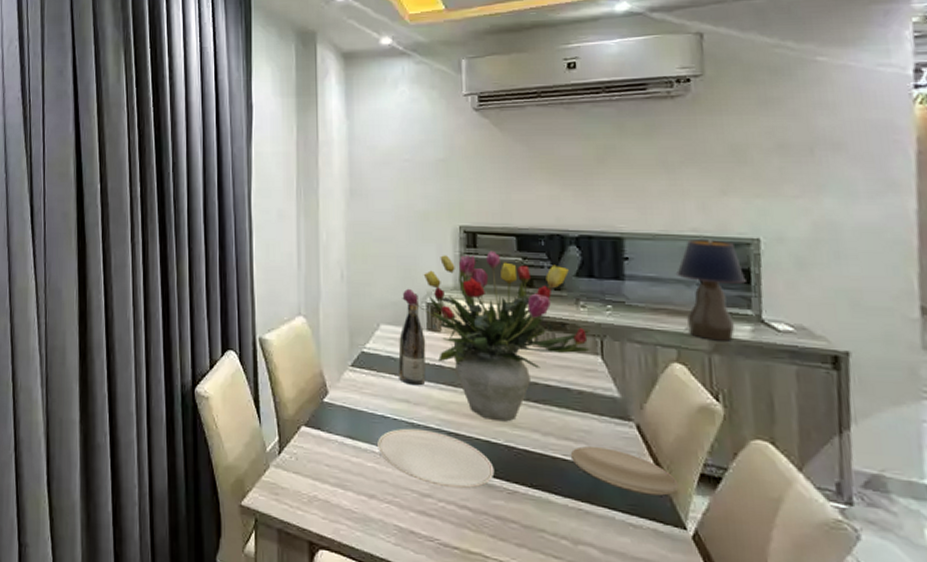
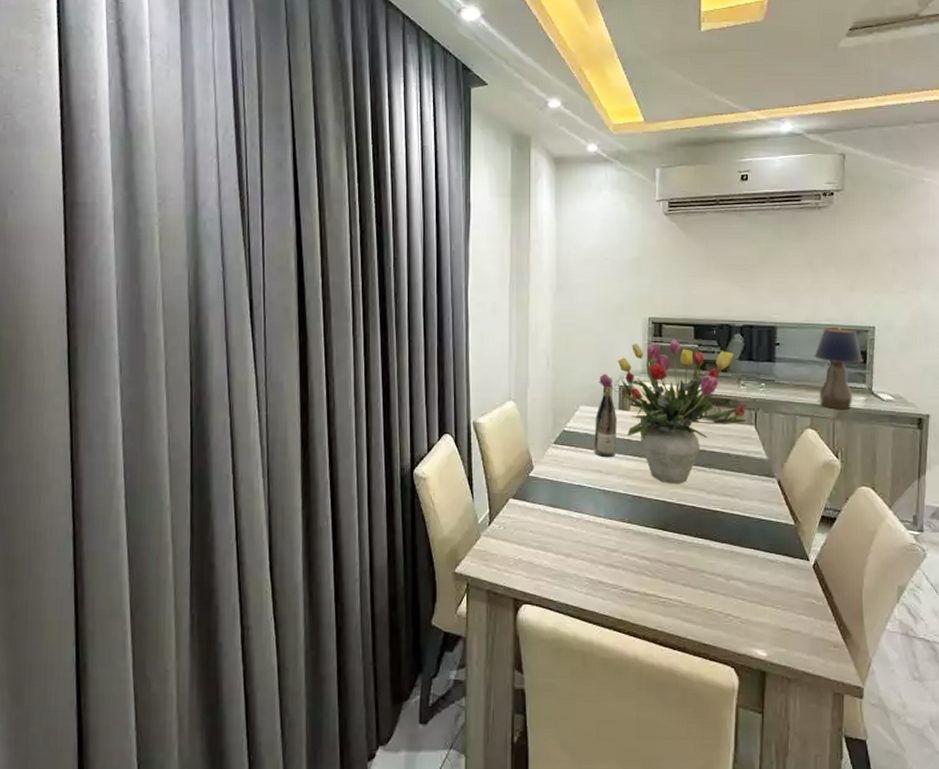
plate: present [377,428,495,489] -> none [574,494,669,543]
plate: present [570,446,679,496] -> none [727,501,806,536]

